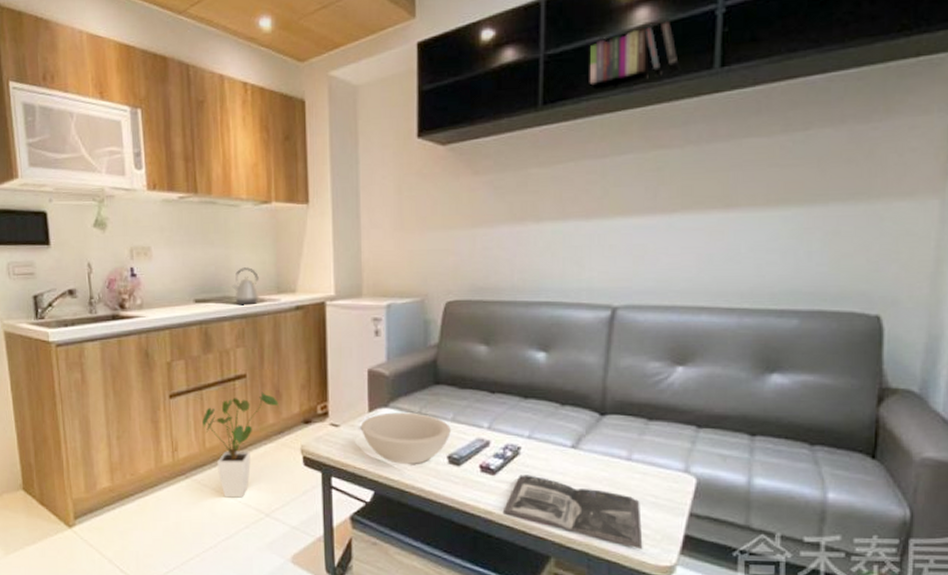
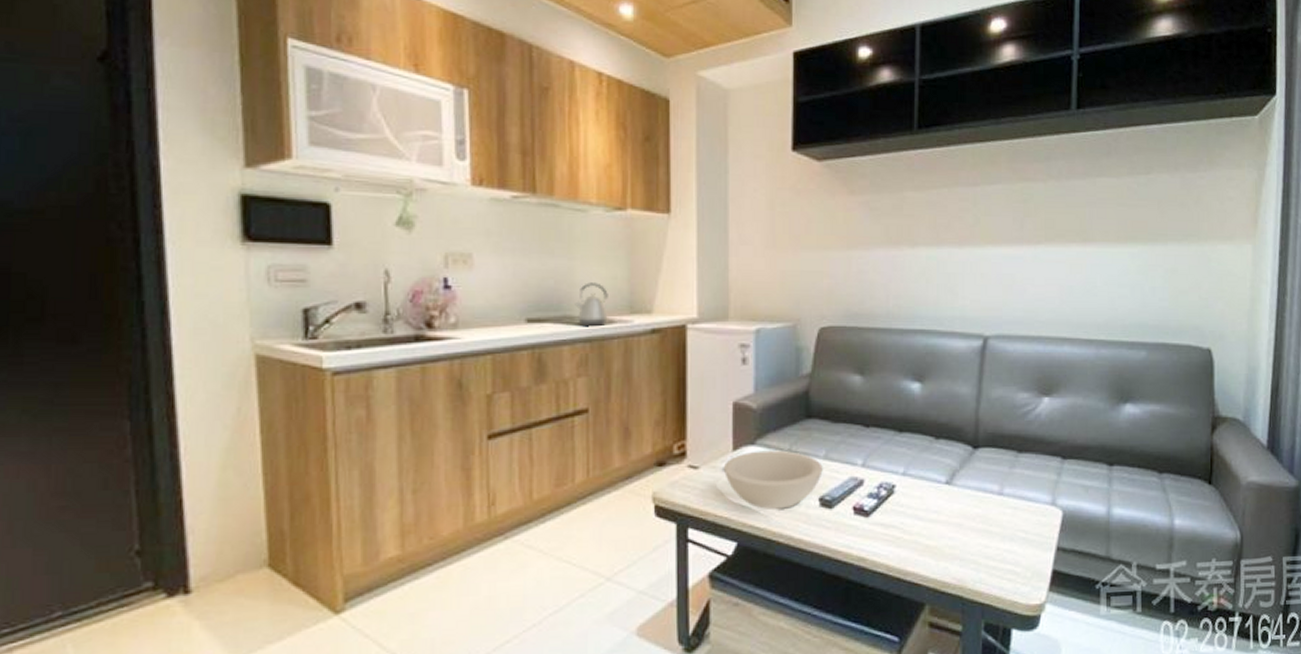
house plant: present [202,391,279,498] -> none [530,429,627,561]
magazine: present [502,475,643,550] -> none [876,515,1014,589]
books: present [589,19,680,91] -> none [961,58,1042,120]

